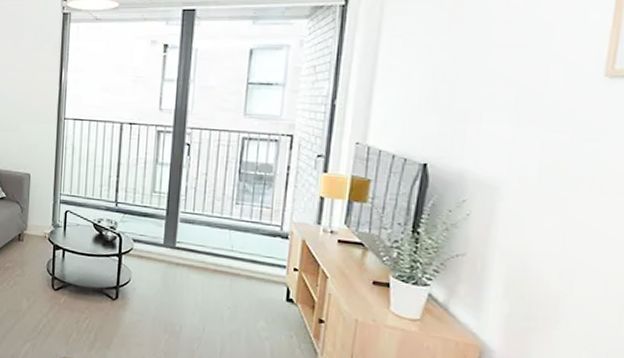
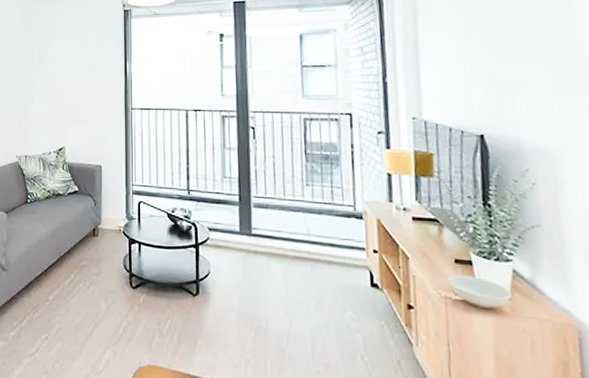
bowl: none [361,295,422,328] -> present [446,275,511,310]

